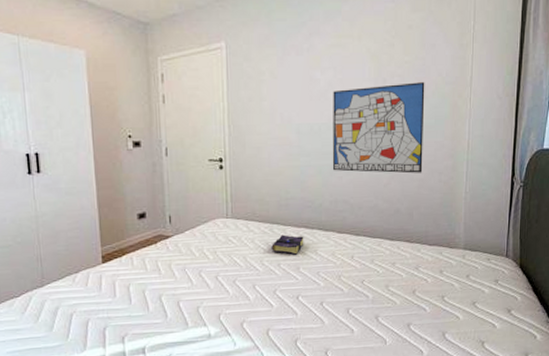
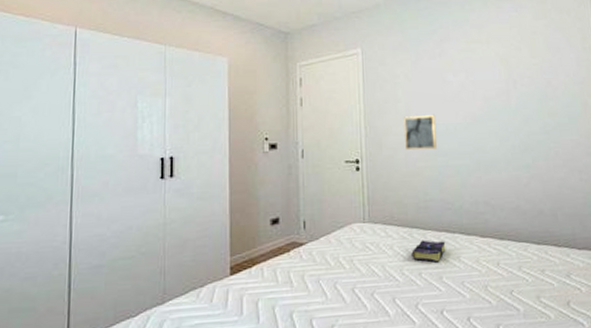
wall art: none [267,114,300,150] -> present [404,114,437,151]
wall art: present [333,82,425,174] -> none [466,83,562,172]

